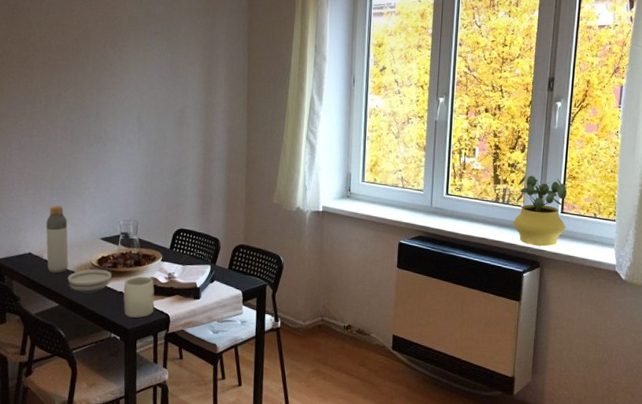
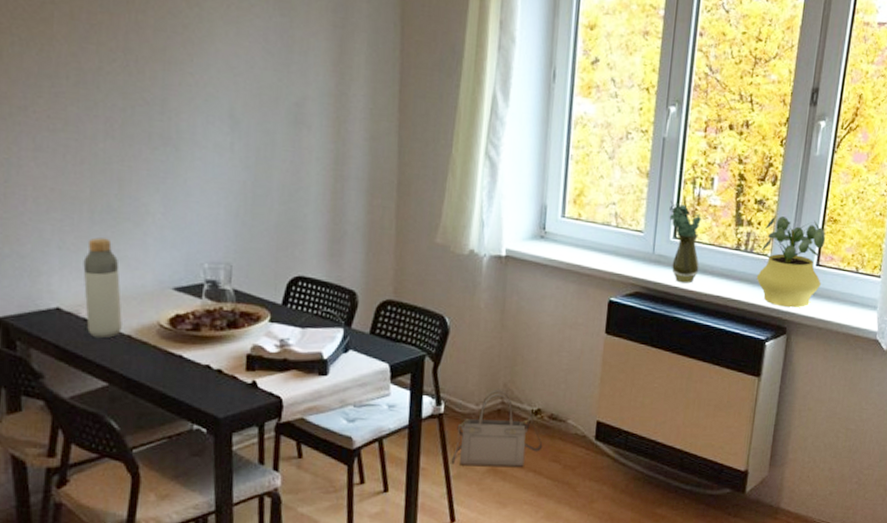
bowl: present [67,269,112,294] -> none [121,332,192,369]
mug: present [123,276,155,318] -> none [210,343,260,402]
handbag: none [286,310,353,370] -> present [451,389,543,468]
vase: none [442,167,467,229] -> present [669,201,702,284]

